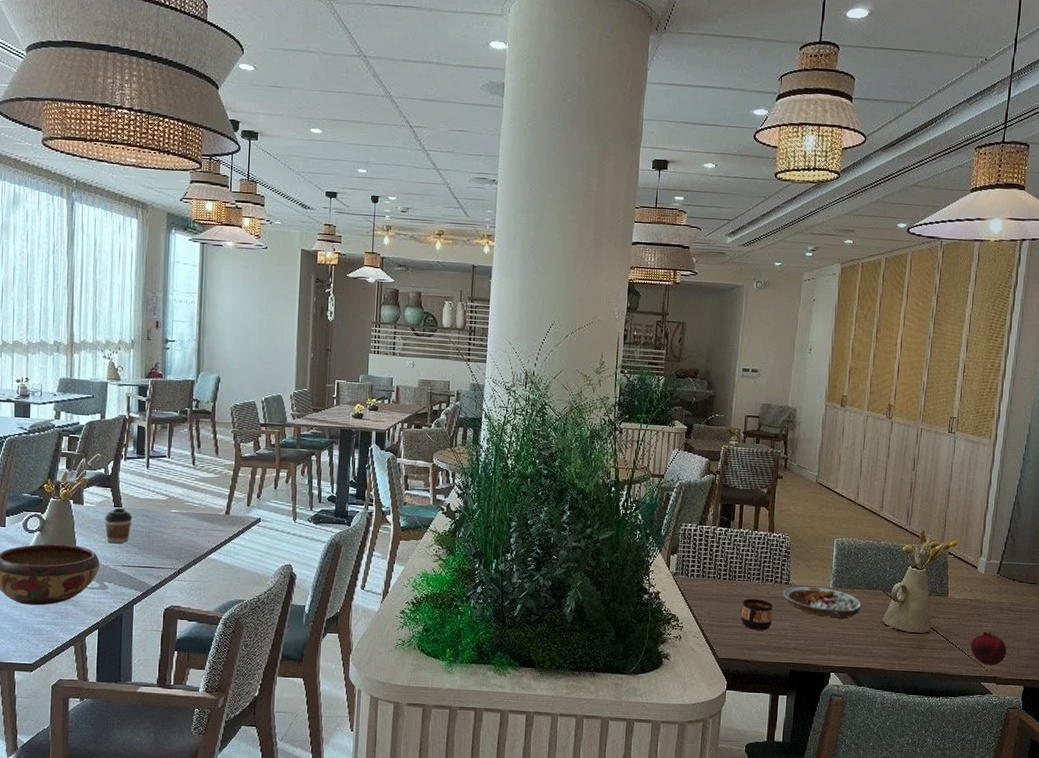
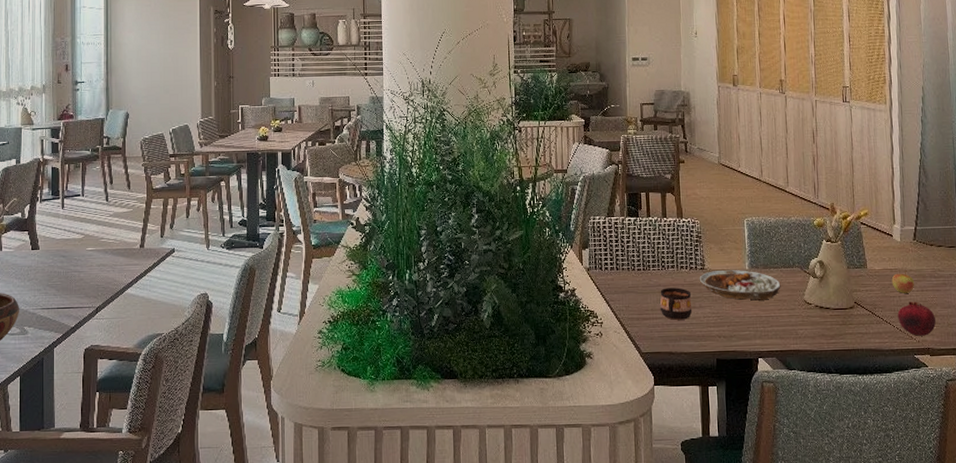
coffee cup: present [105,507,133,544] -> none [23,250,50,287]
apple: none [970,602,992,624] -> present [891,270,915,293]

